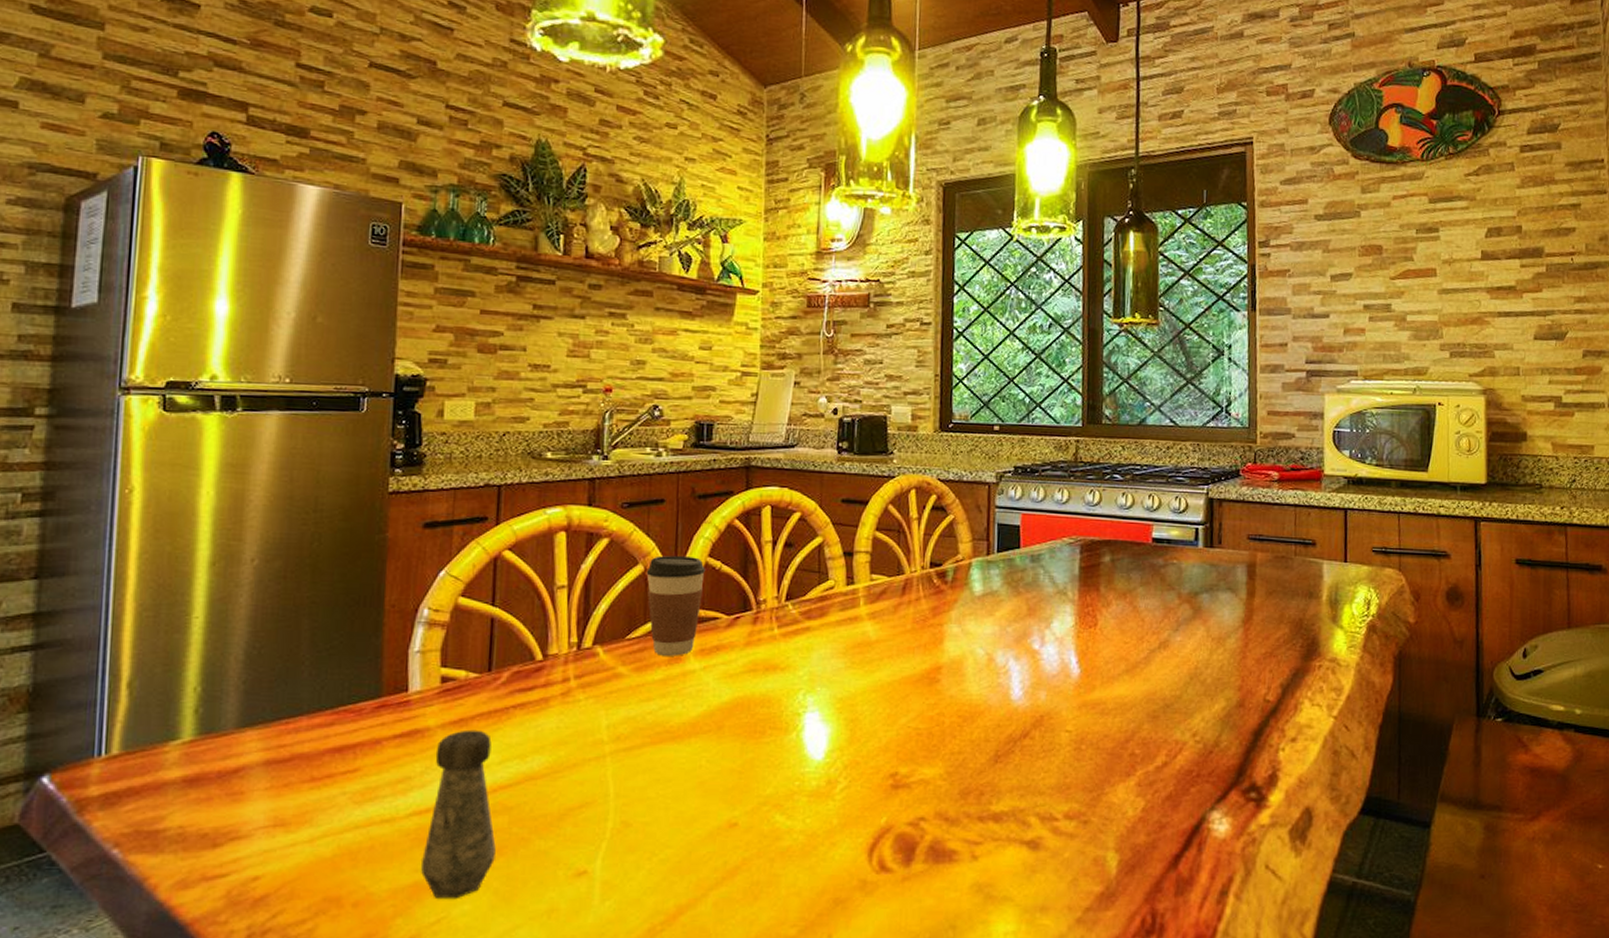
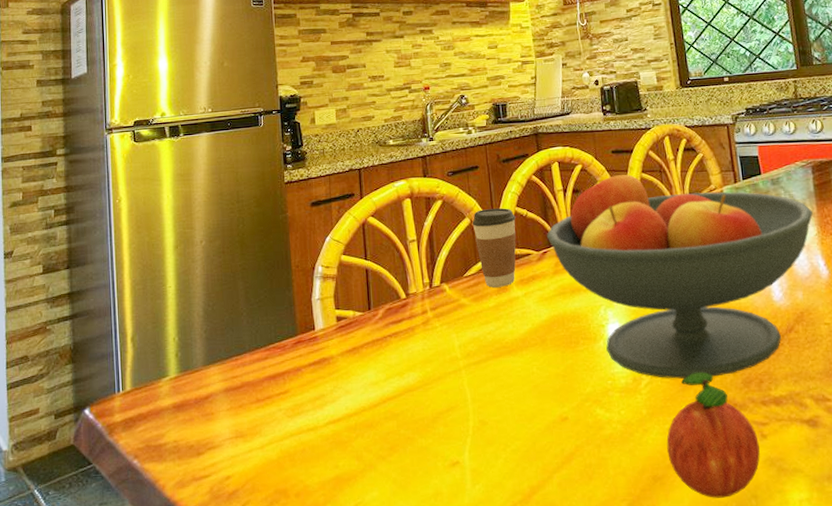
salt shaker: present [421,729,496,899] -> none [339,355,391,488]
fruit bowl: none [742,528,1073,785] -> present [546,174,813,379]
apple: none [856,779,968,927] -> present [666,372,760,498]

